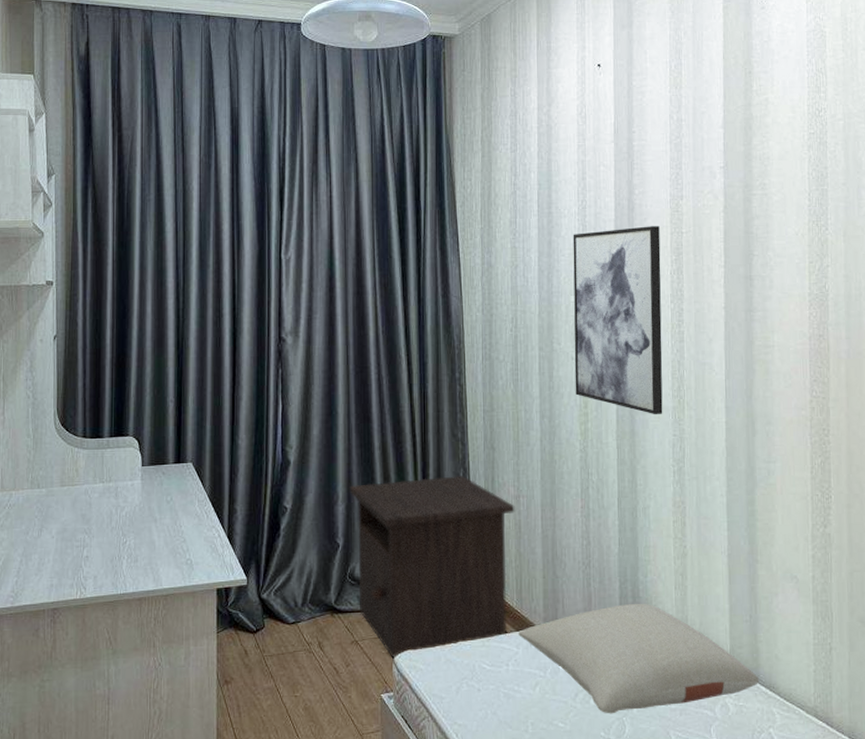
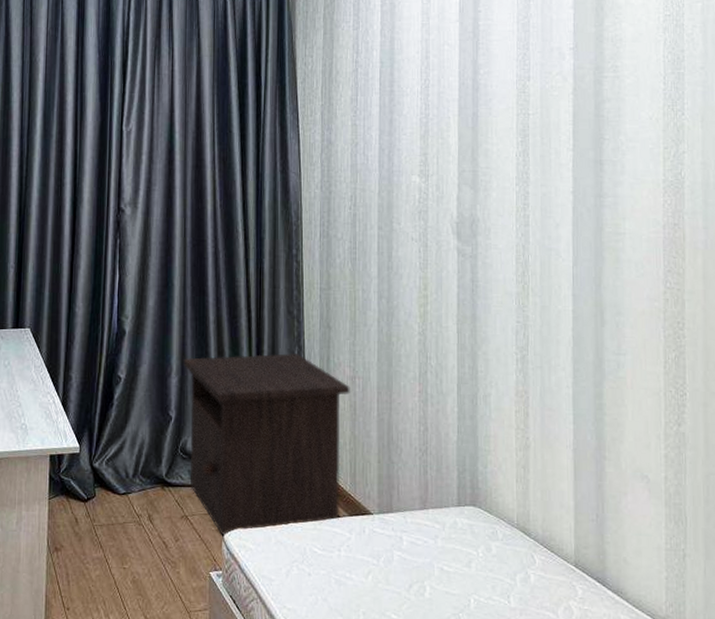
pillow: present [519,603,760,714] -> none [352,494,606,609]
wall art: present [573,226,663,415] -> none [414,107,506,301]

